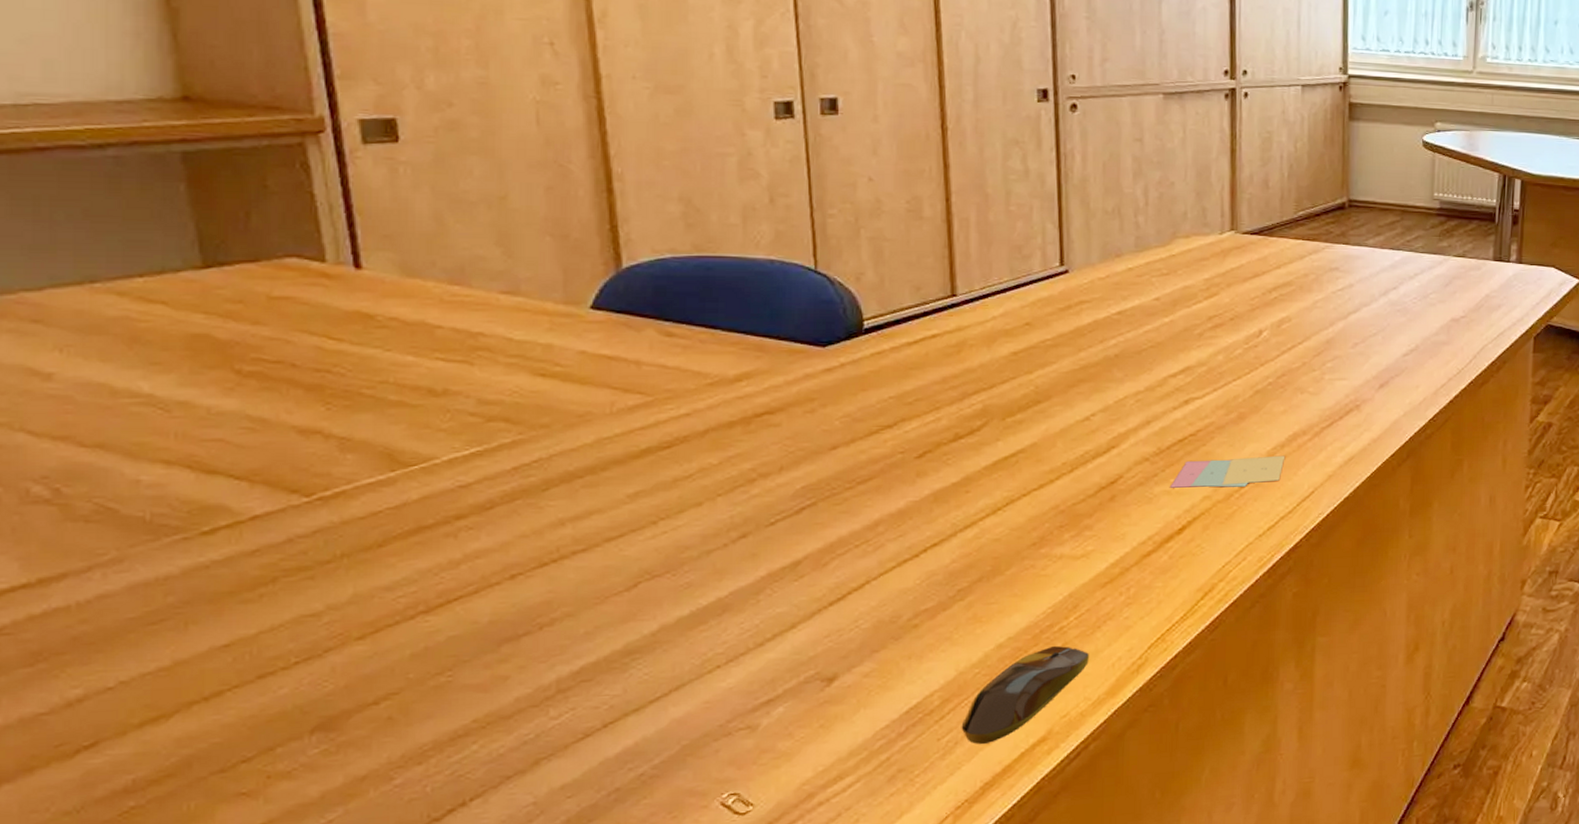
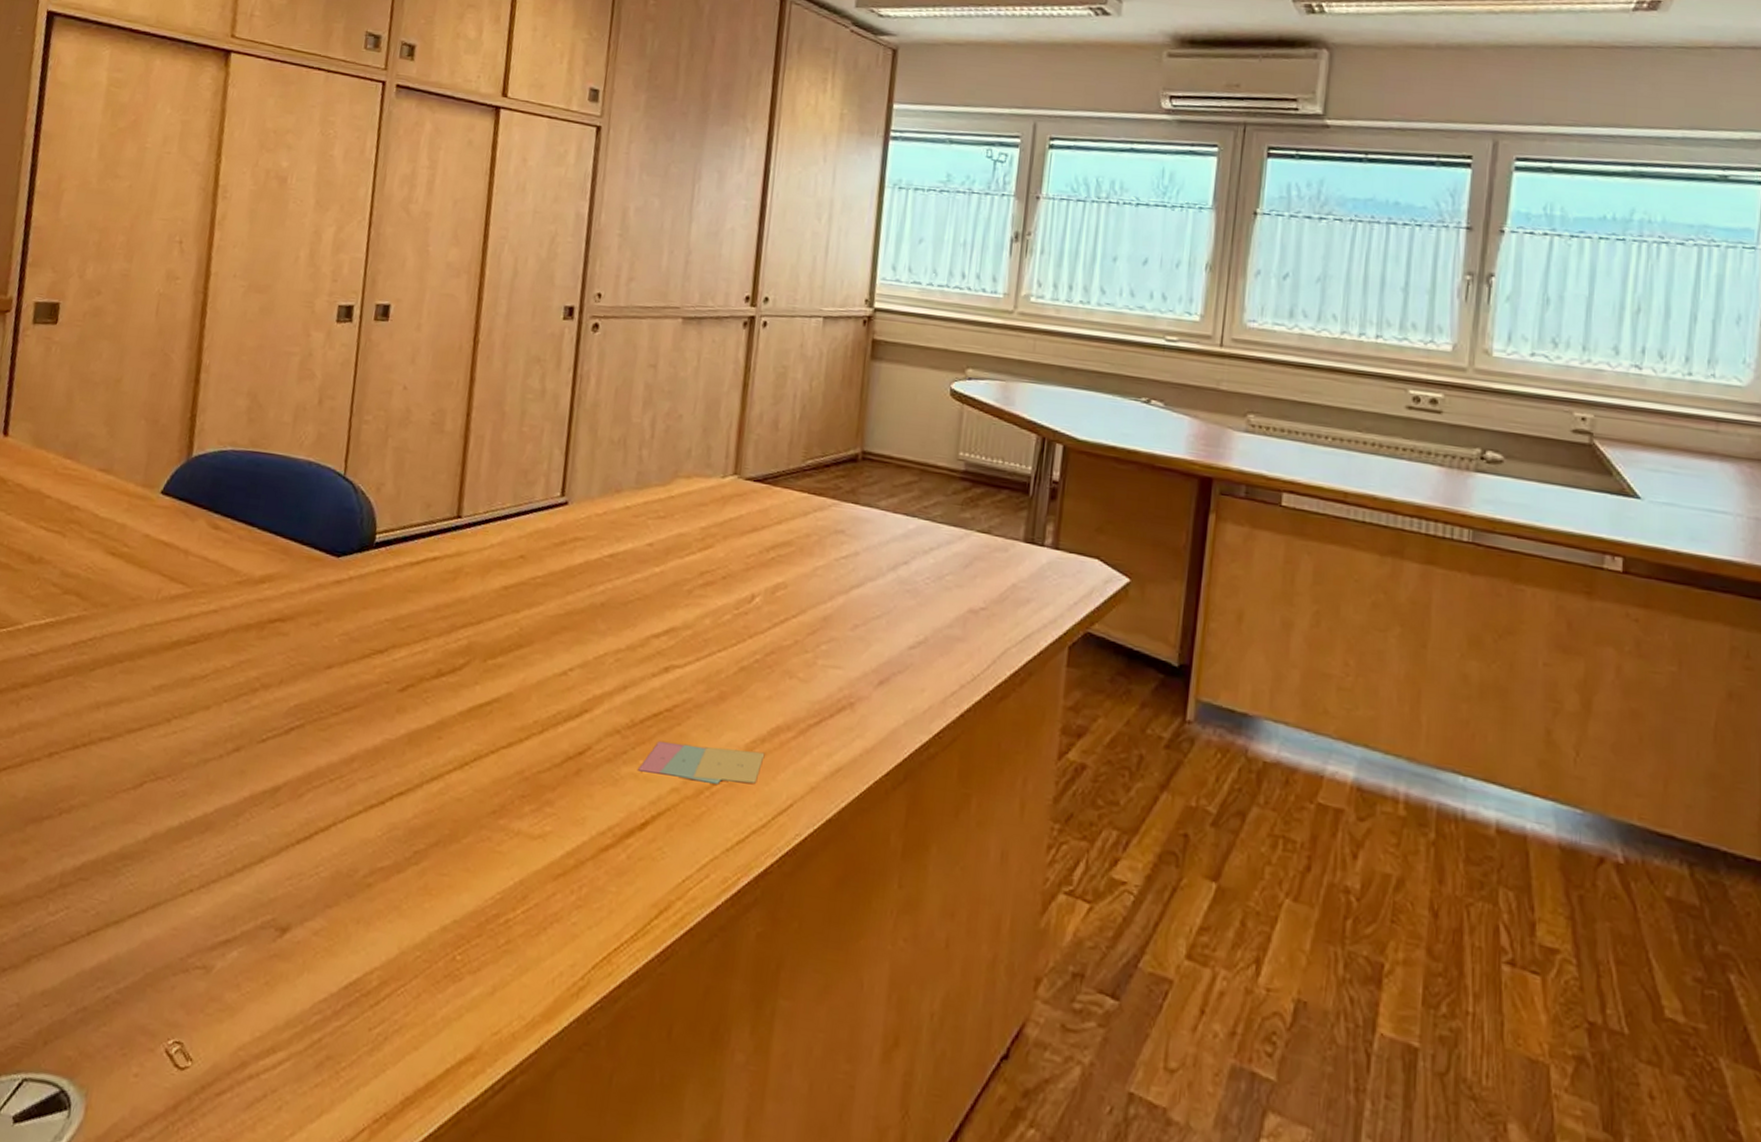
computer mouse: present [961,645,1089,744] -> none [393,941,531,1048]

